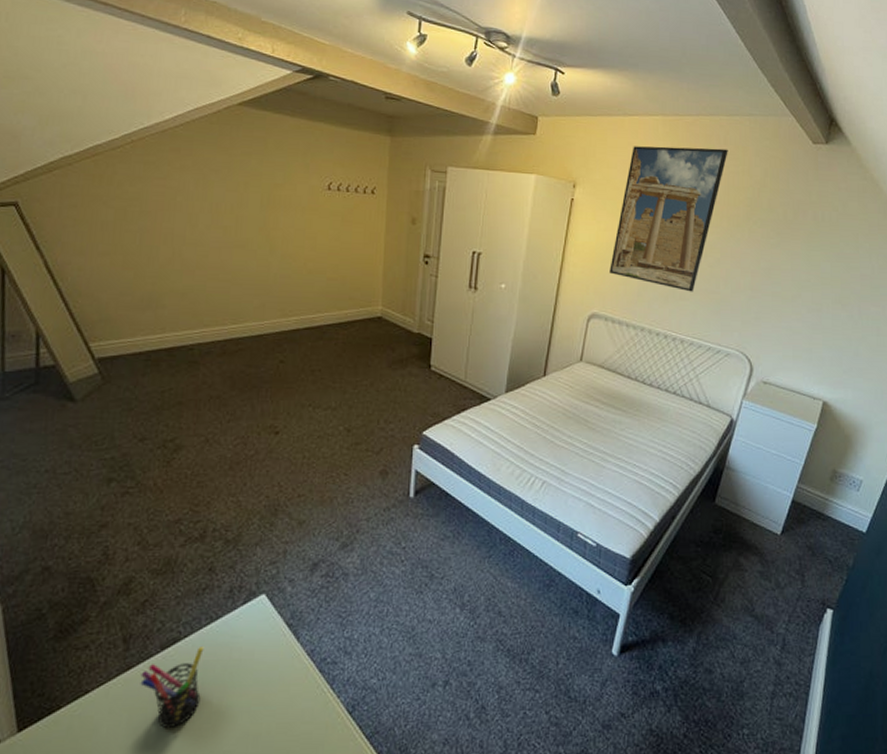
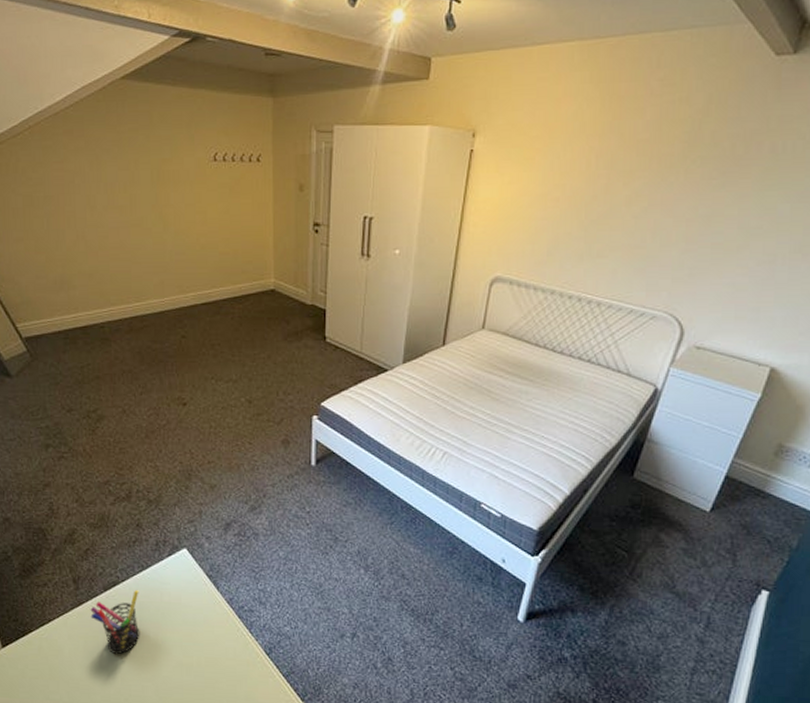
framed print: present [609,146,728,292] -> none [515,73,662,248]

